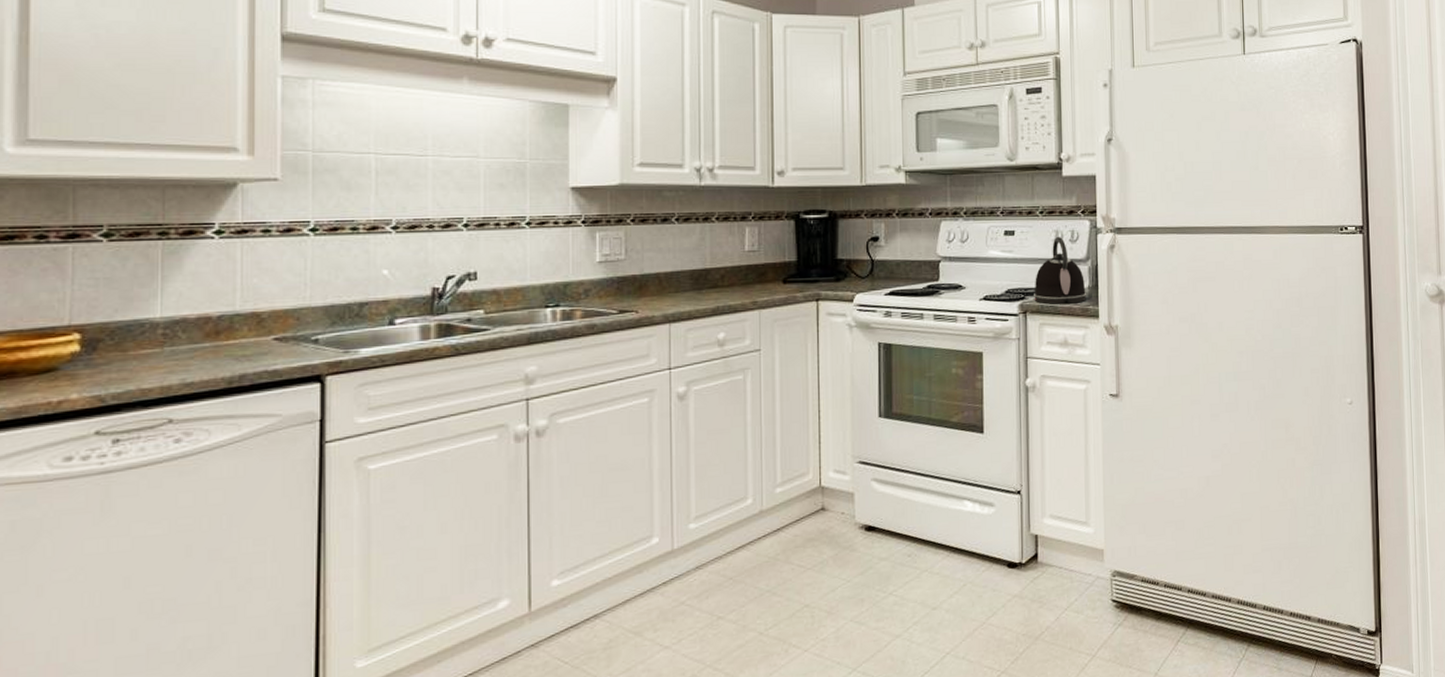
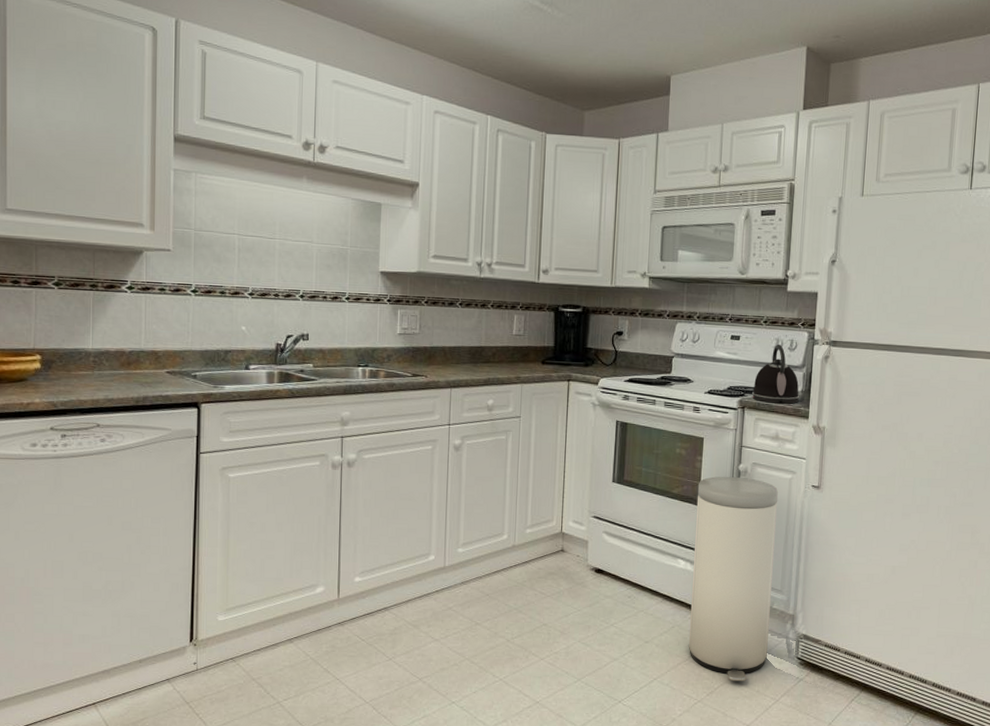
pedal bin: none [980,393,1077,641] -> present [688,476,779,682]

